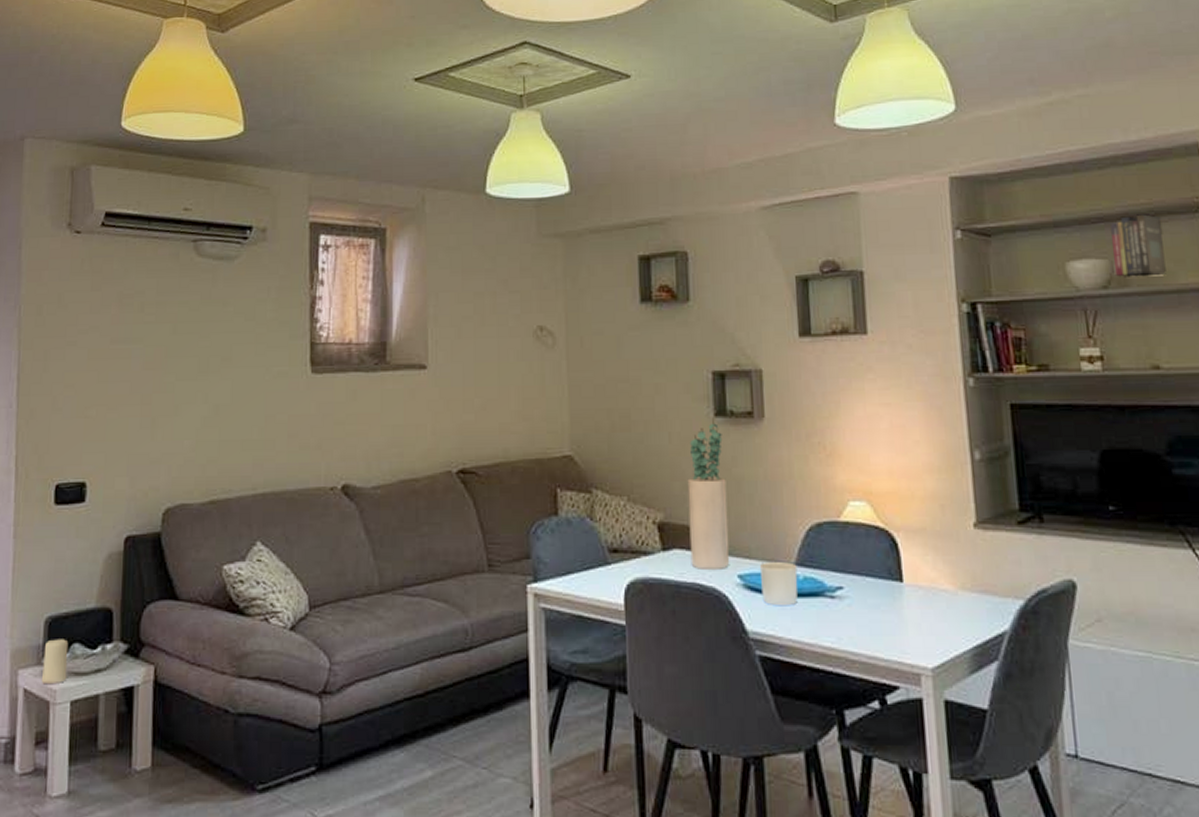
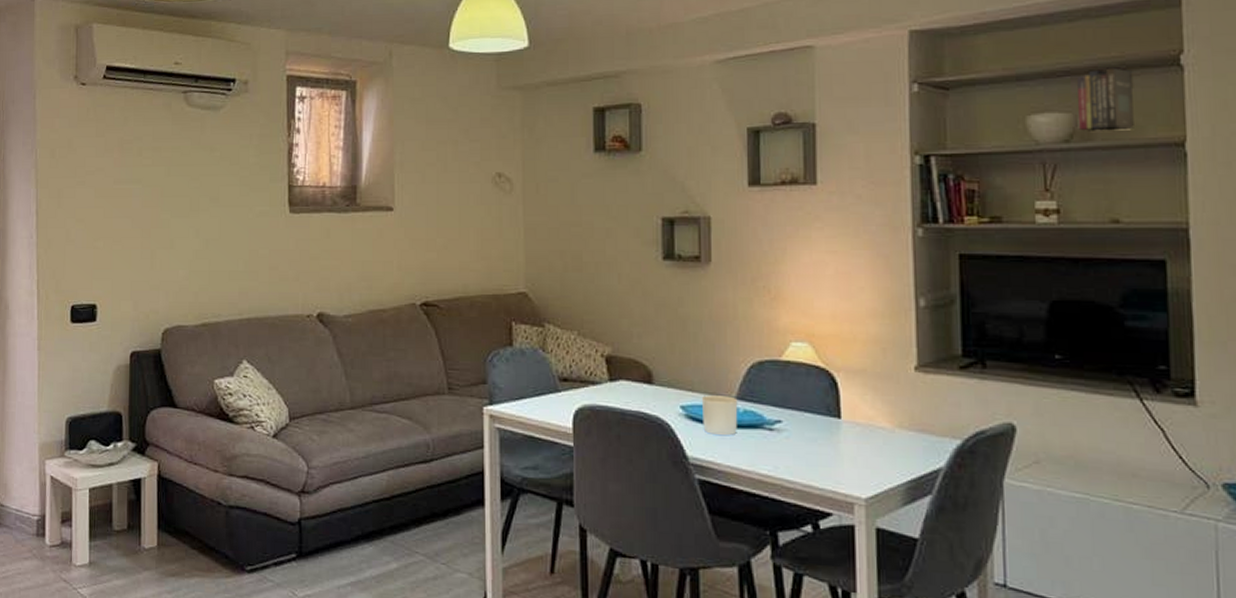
candle: present [41,639,69,685] -> none [64,436,86,474]
vase: present [687,417,730,571] -> none [635,260,673,401]

